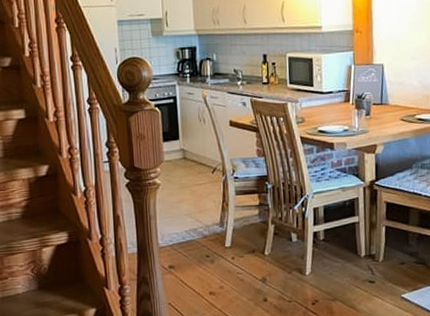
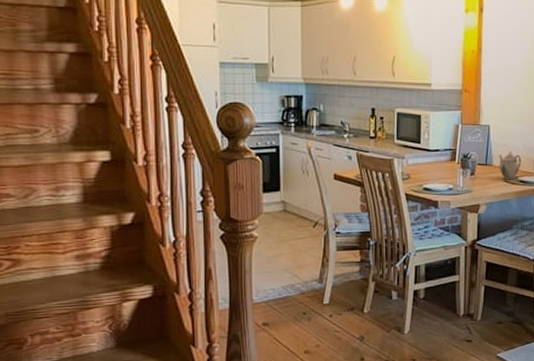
teapot: none [394,89,419,118] -> present [499,151,522,180]

